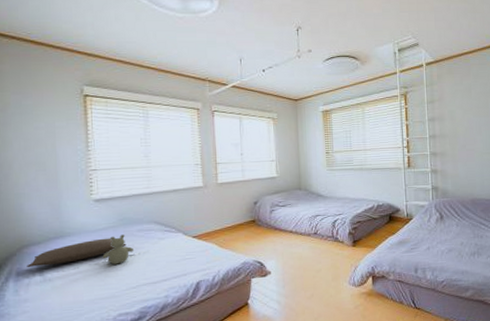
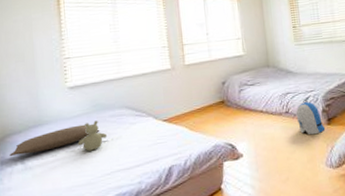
sun visor: none [325,224,351,256] -> present [296,102,325,135]

